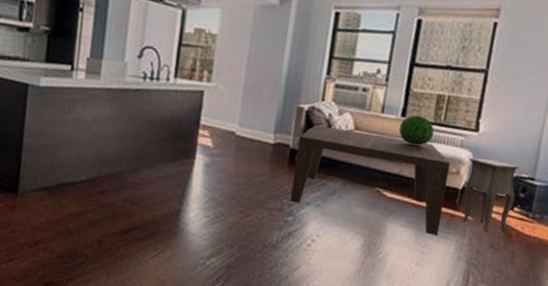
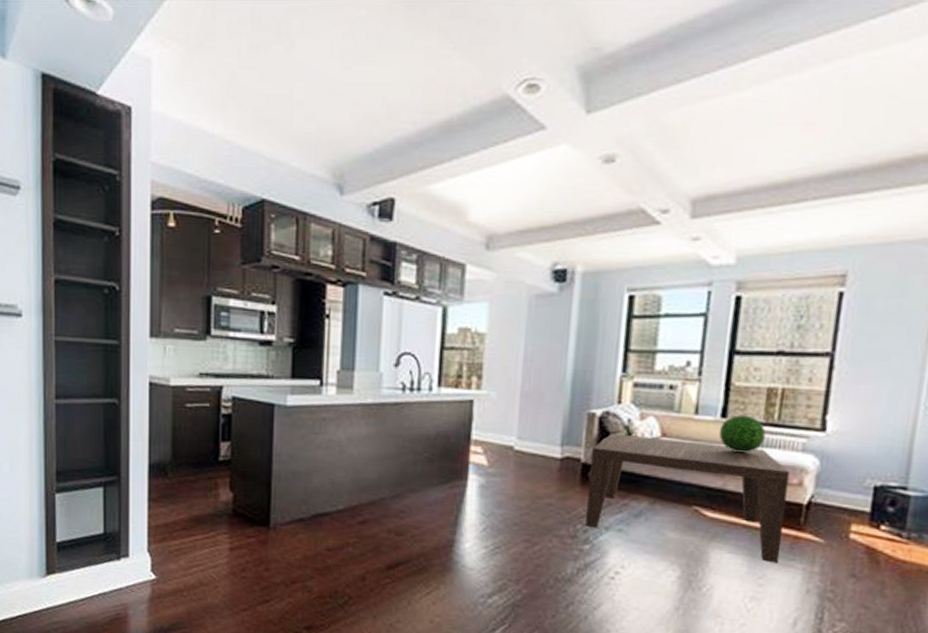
side table: present [462,158,520,233] -> none [810,464,886,558]

